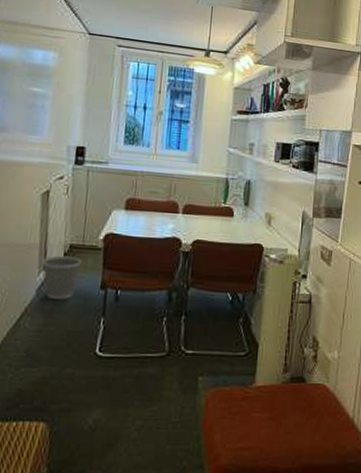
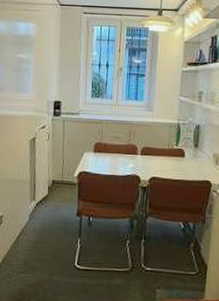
wastebasket: present [42,255,82,299] -> none [32,189,62,223]

